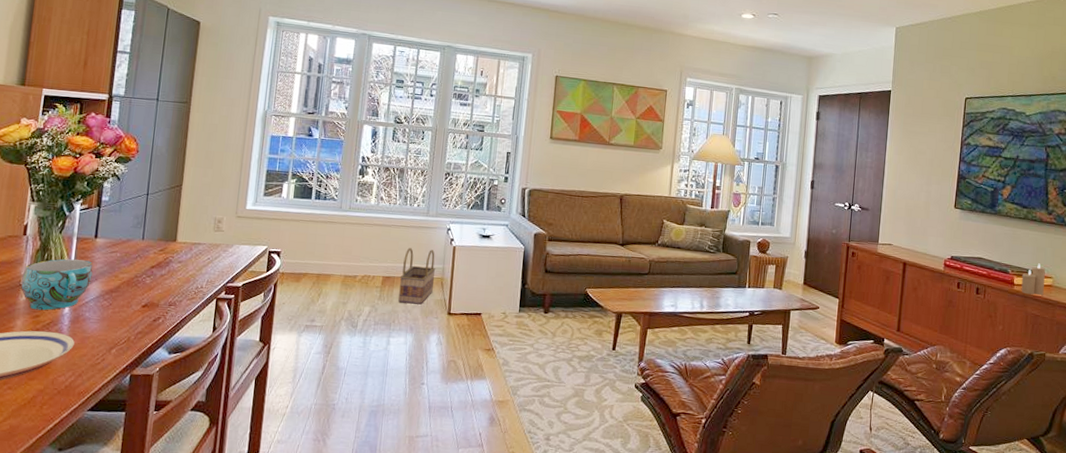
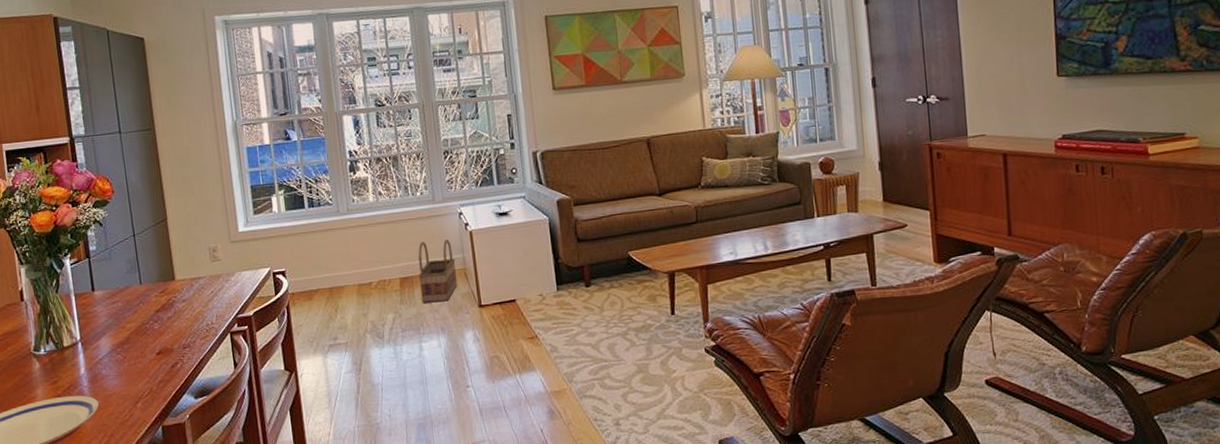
cup: present [21,259,93,311] -> none [30,315,100,376]
candle: present [1021,263,1045,296] -> none [1157,123,1189,164]

